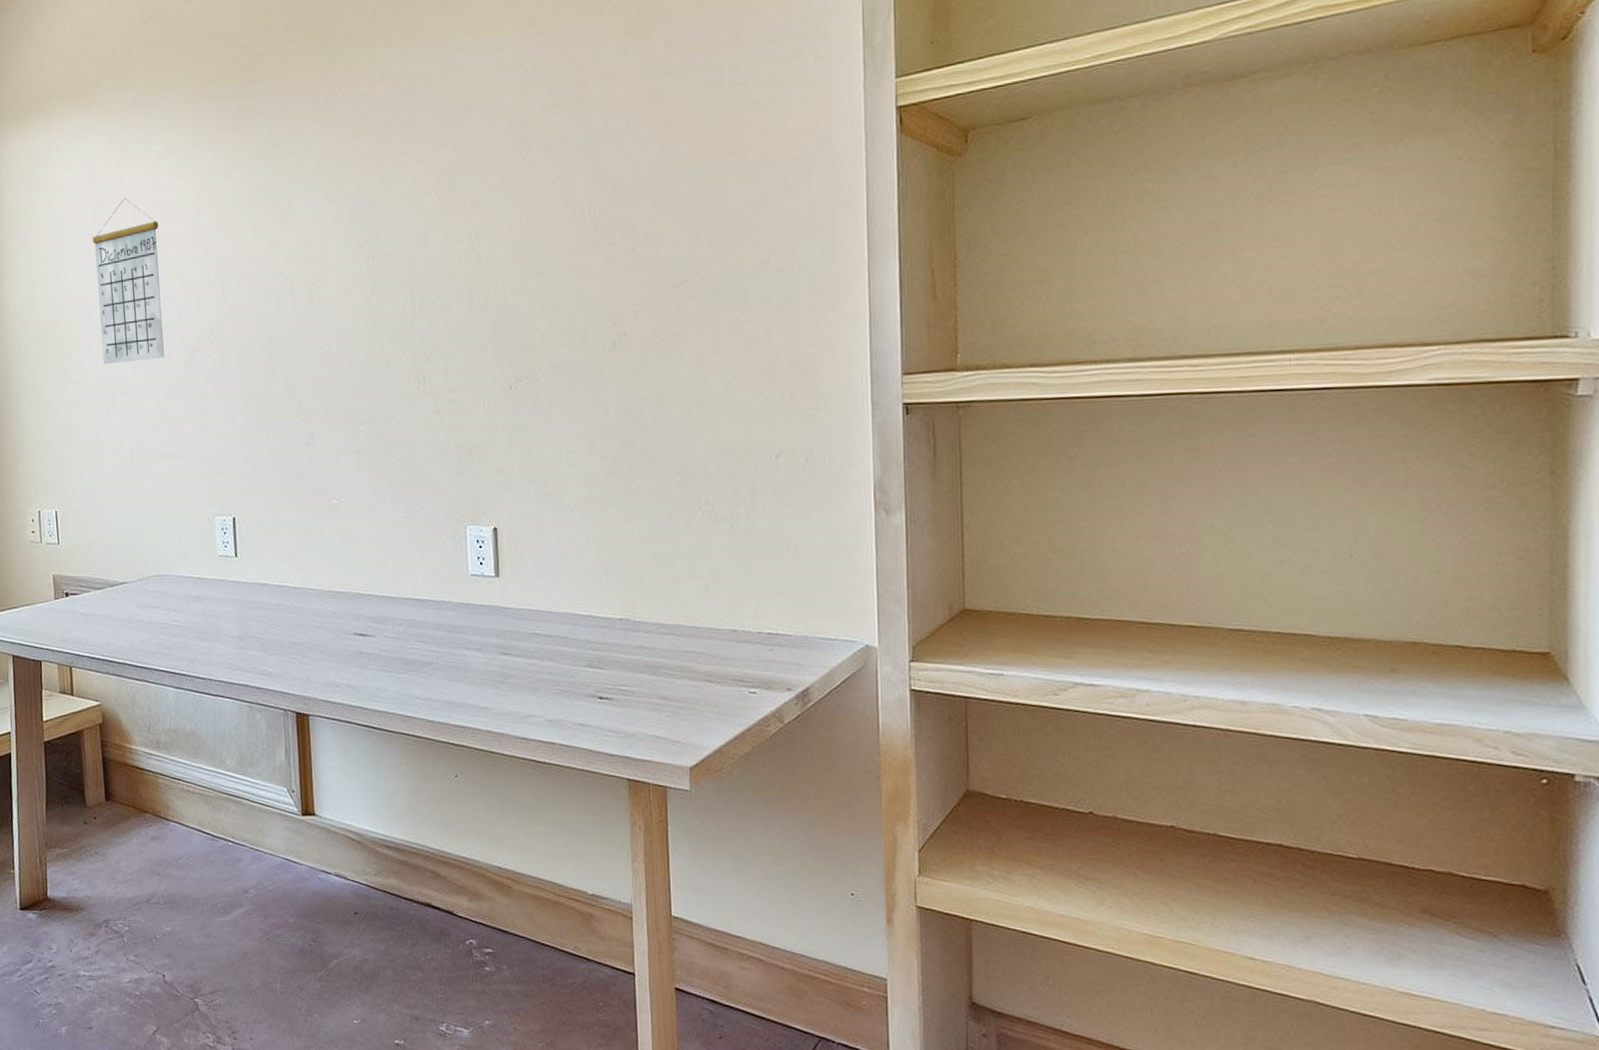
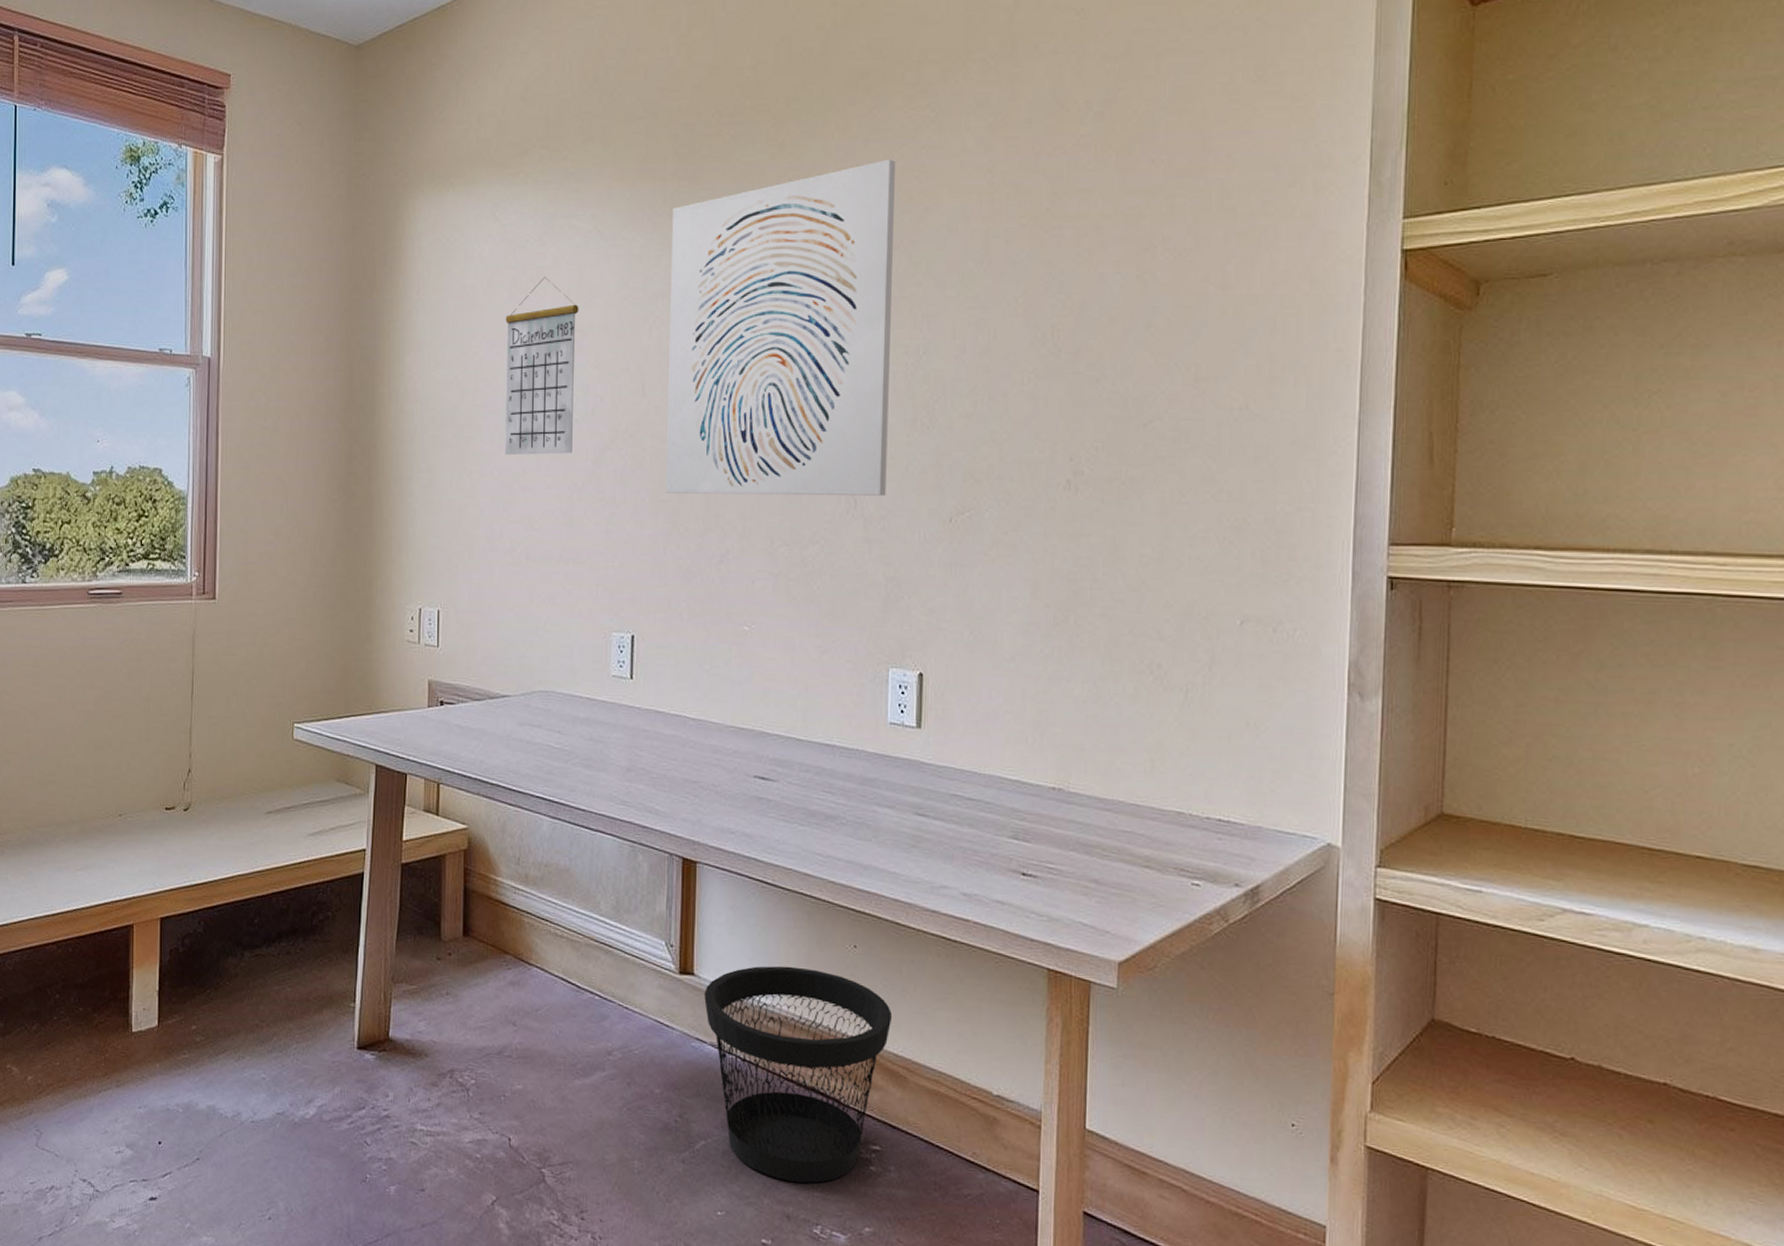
wall art: none [236,62,451,386] -> present [666,159,896,496]
wastebasket: none [326,799,495,987] -> present [704,966,893,1183]

